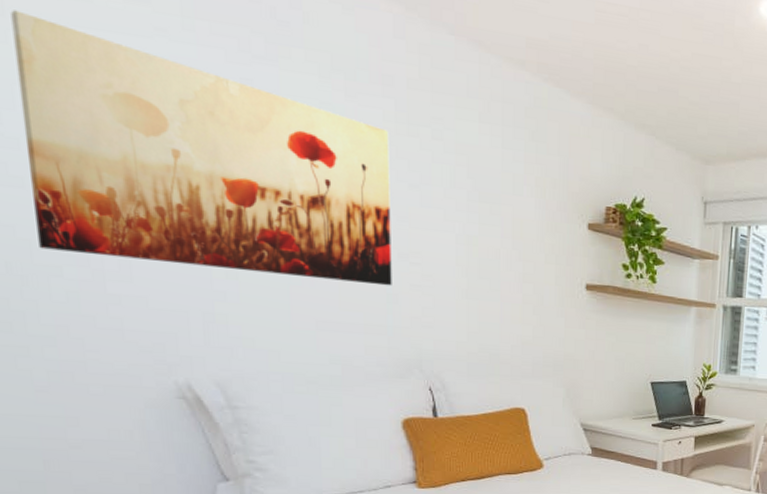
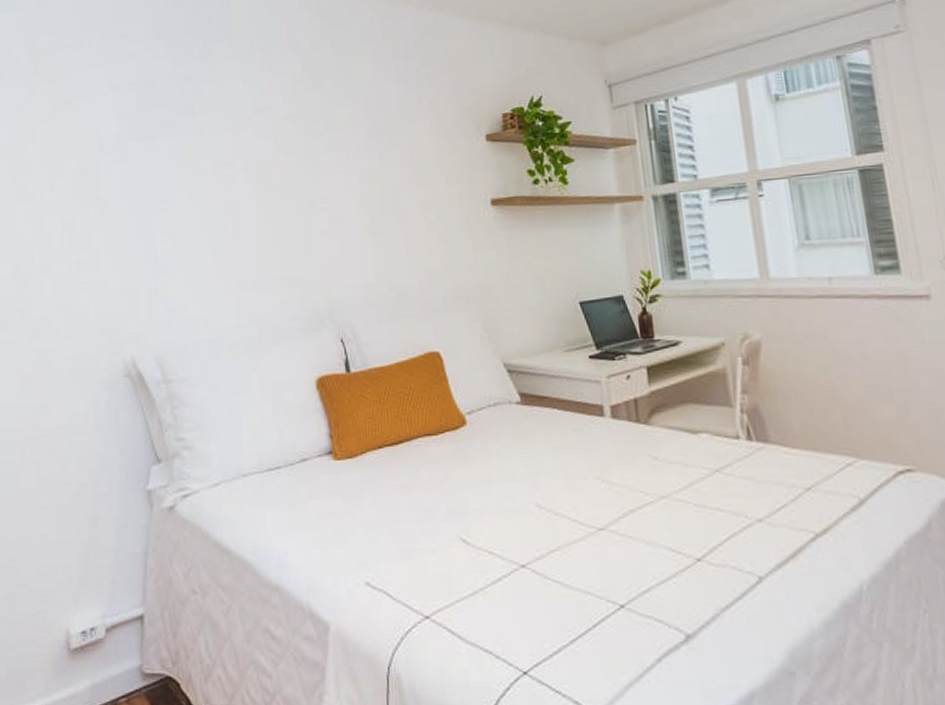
wall art: present [10,10,392,286] -> none [38,67,303,251]

